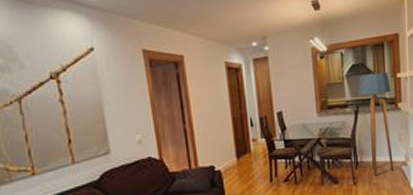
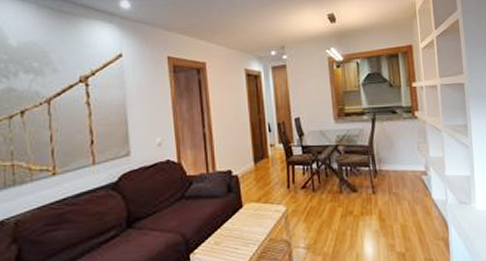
floor lamp: present [358,73,395,176] -> none [374,82,414,185]

